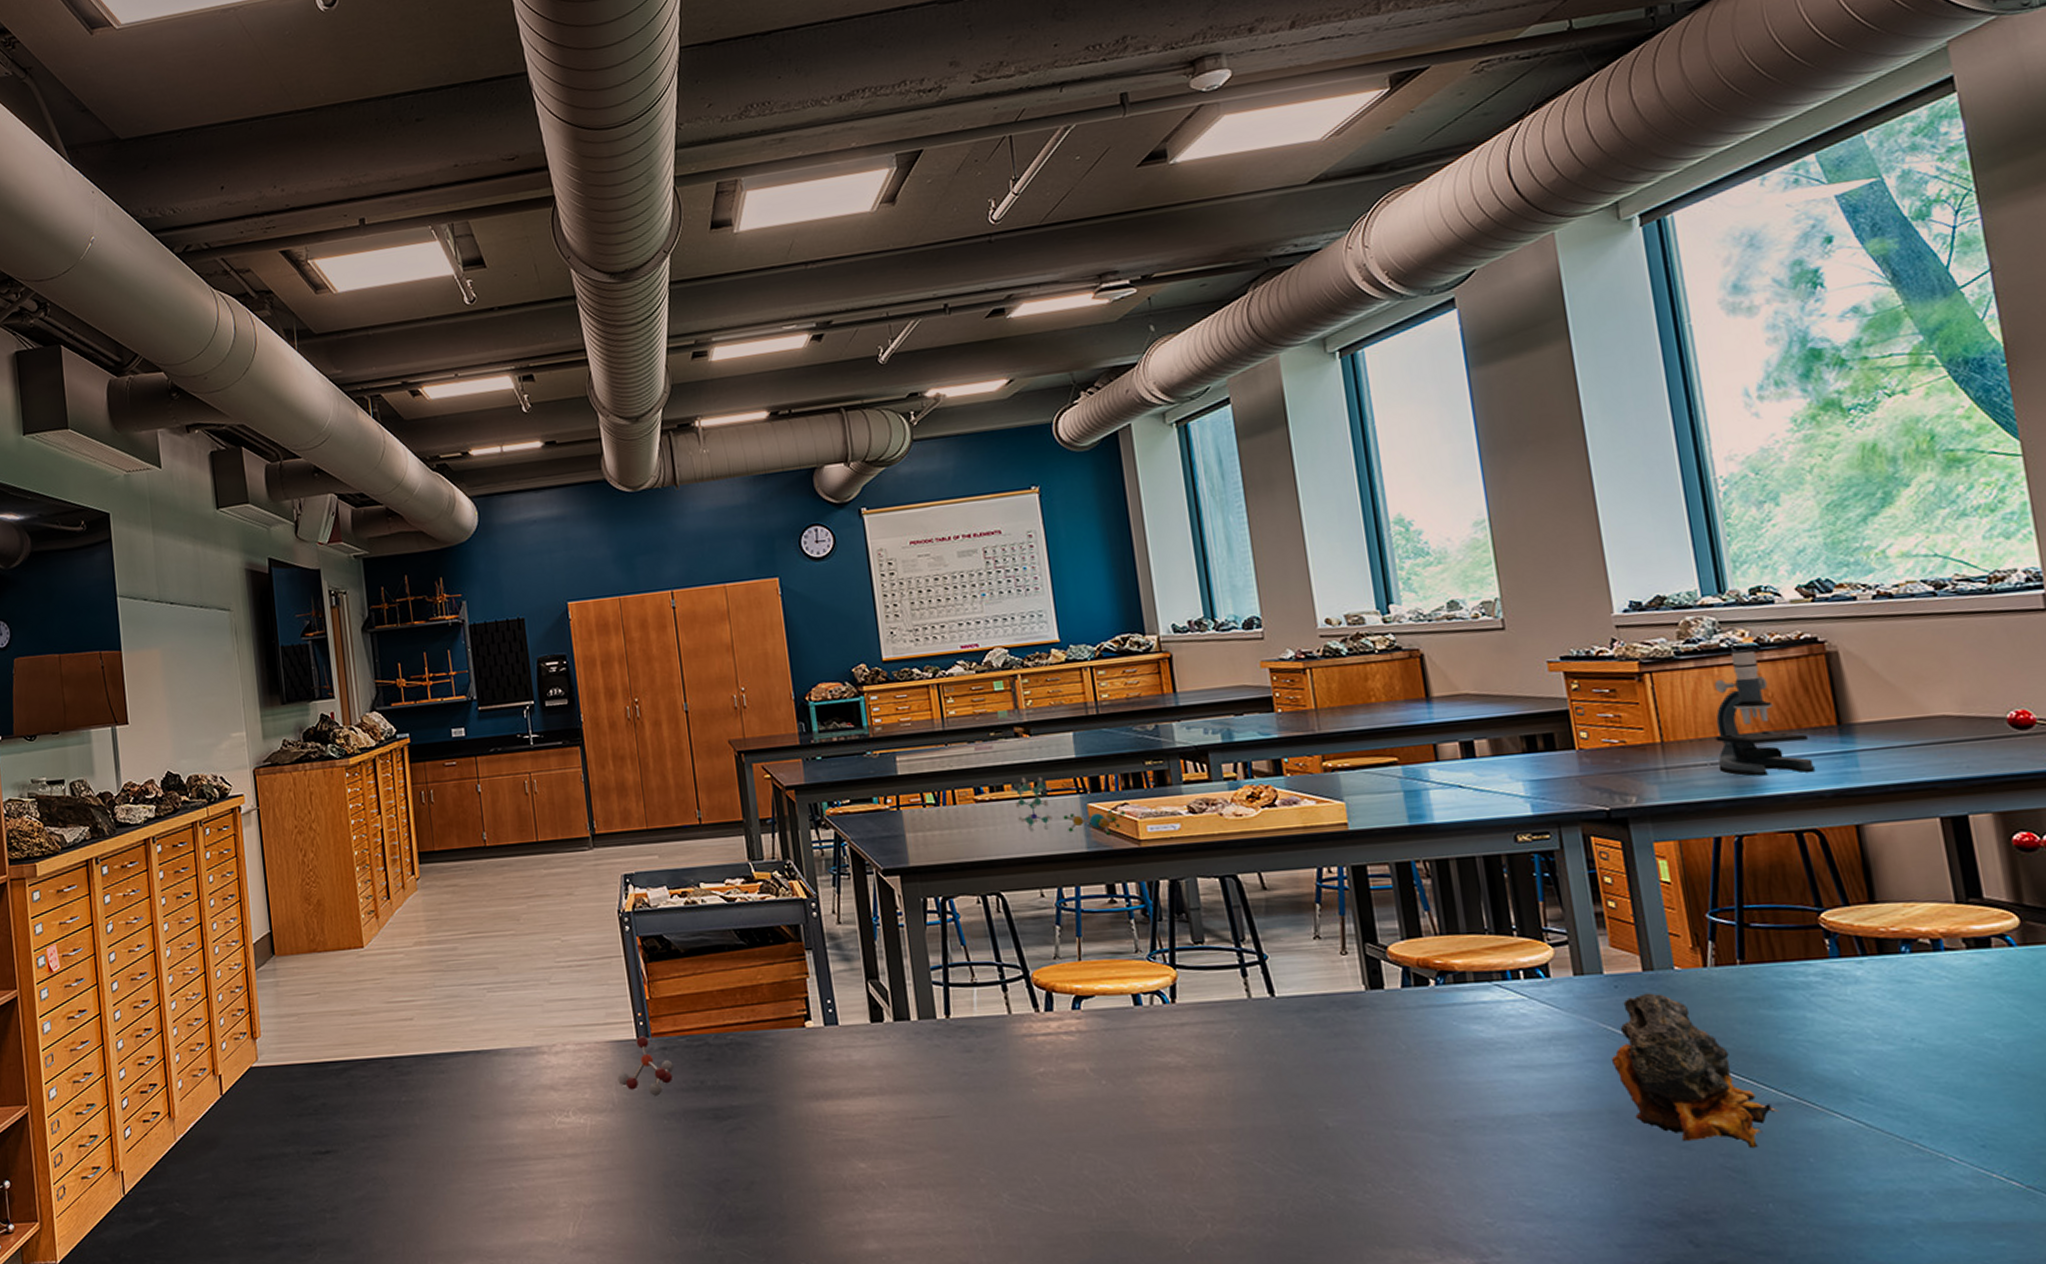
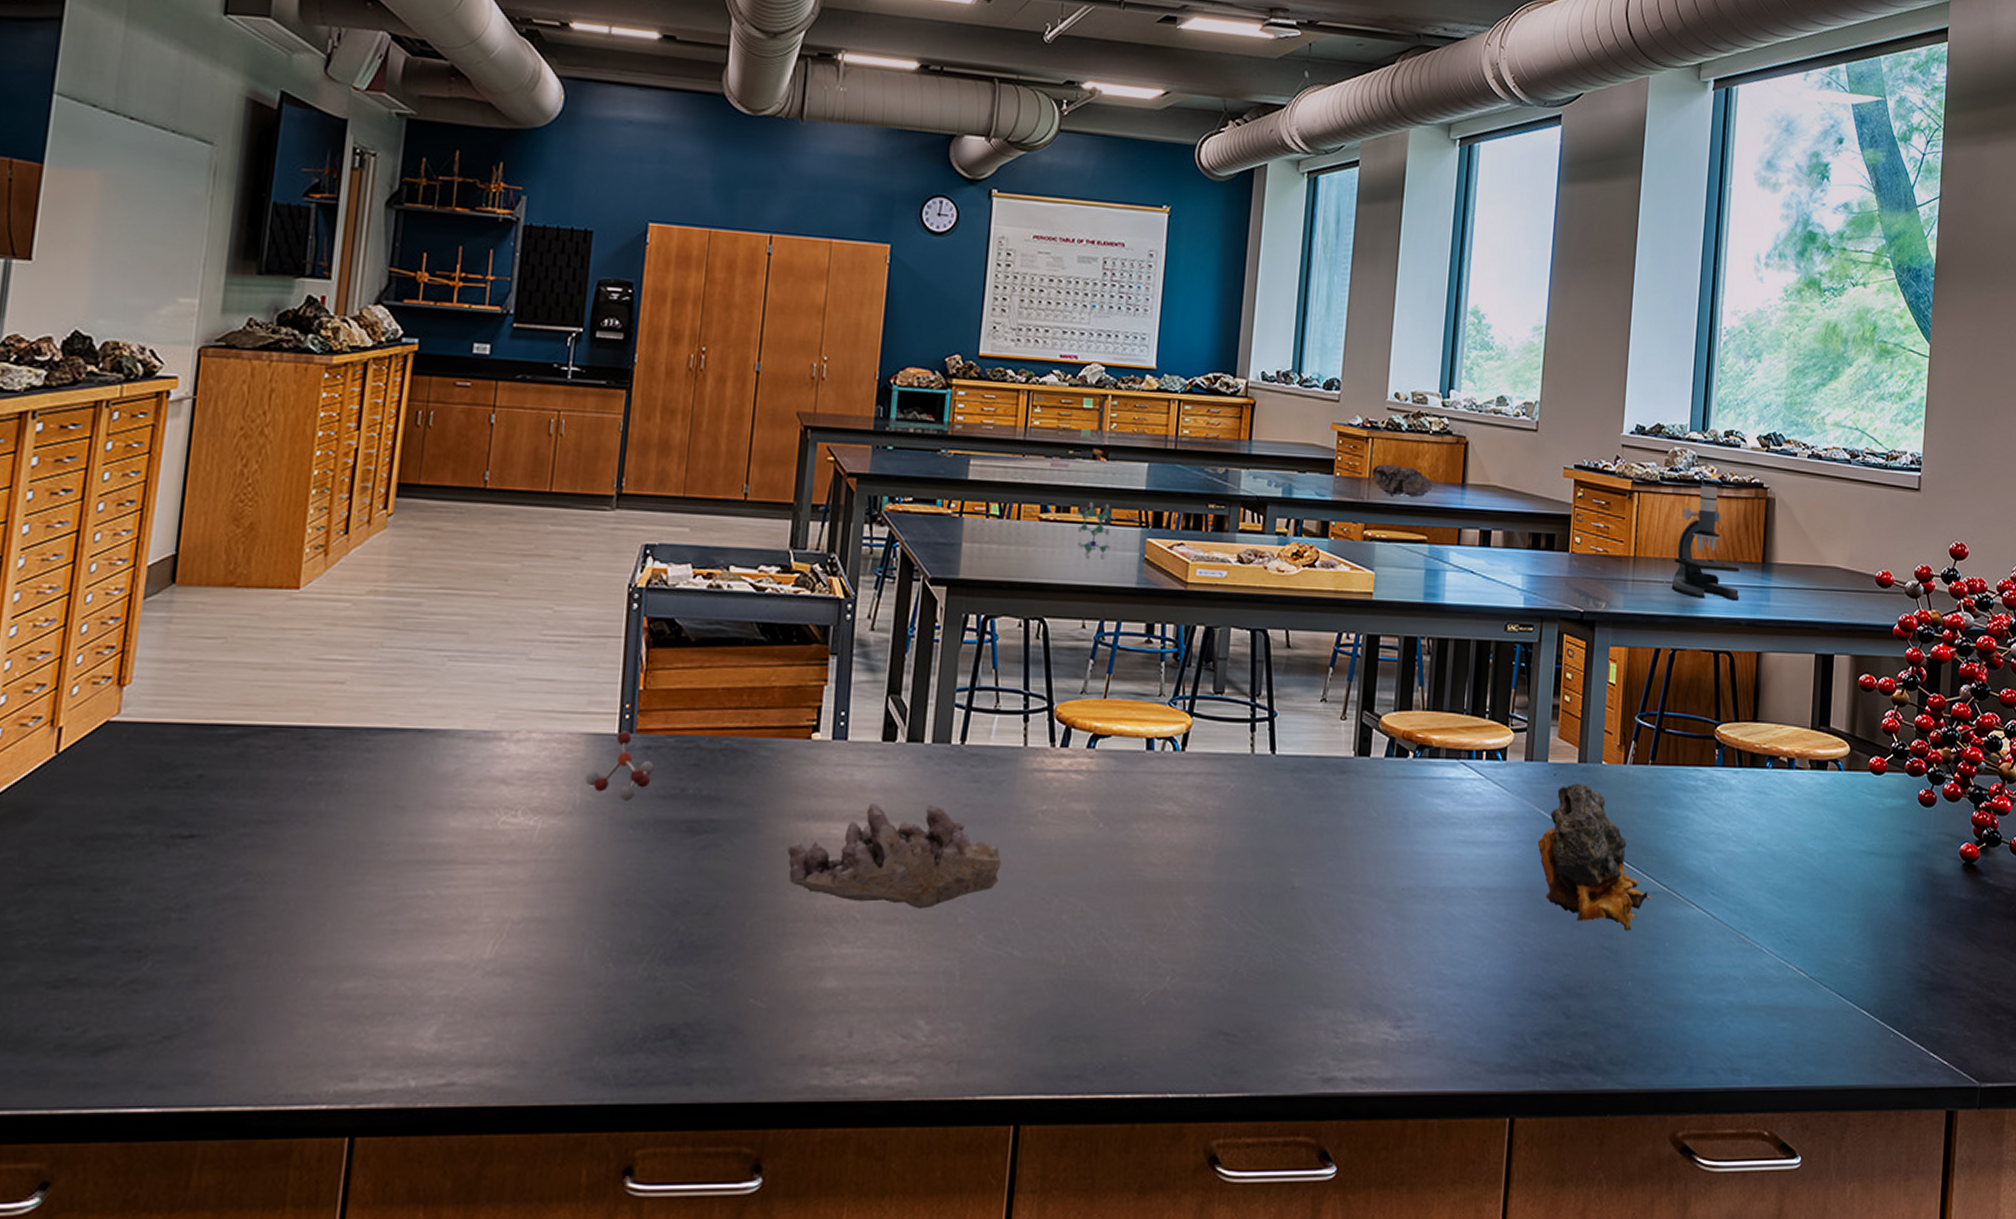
mineral specimen: none [806,1076,1012,1173] -> present [787,803,1002,909]
molecular model: present [1063,809,1126,836] -> none [1121,546,1180,575]
mineral sample: none [1317,690,1393,722] -> present [1371,464,1433,497]

